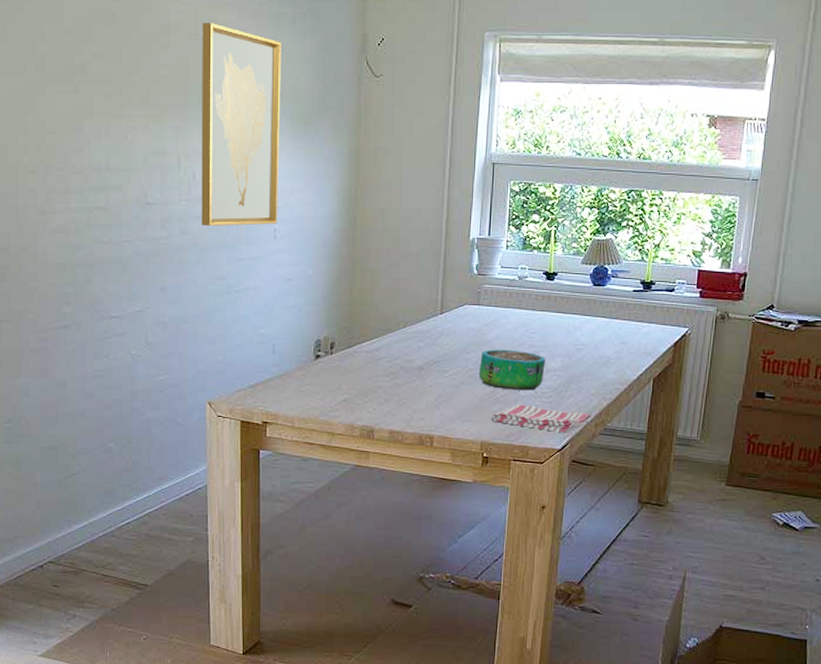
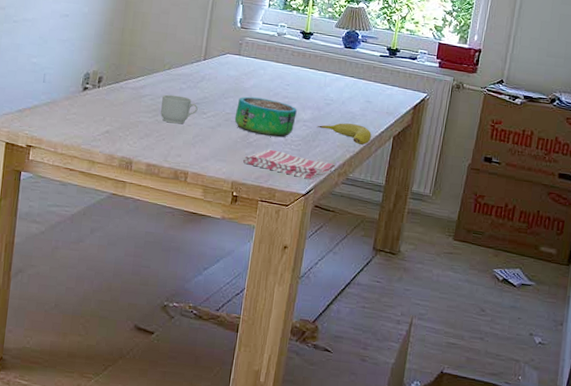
mug: none [399,355,438,386] -> present [161,94,198,124]
fruit: none [568,369,629,390] -> present [316,123,372,145]

